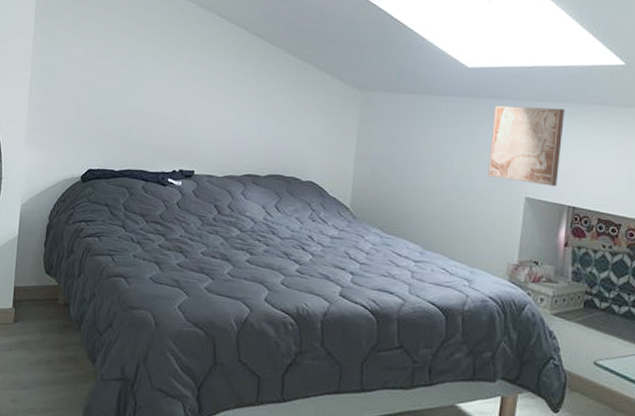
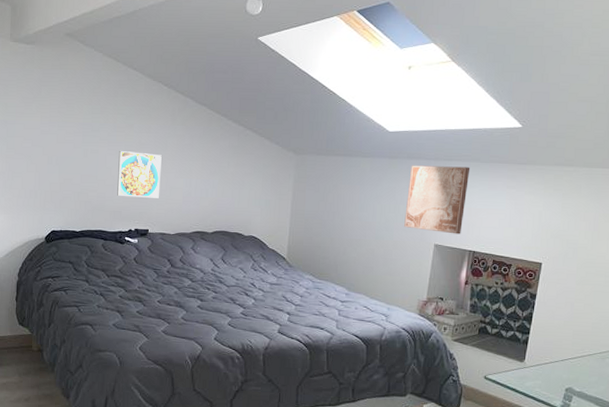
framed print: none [162,84,212,137] -> present [117,151,162,198]

